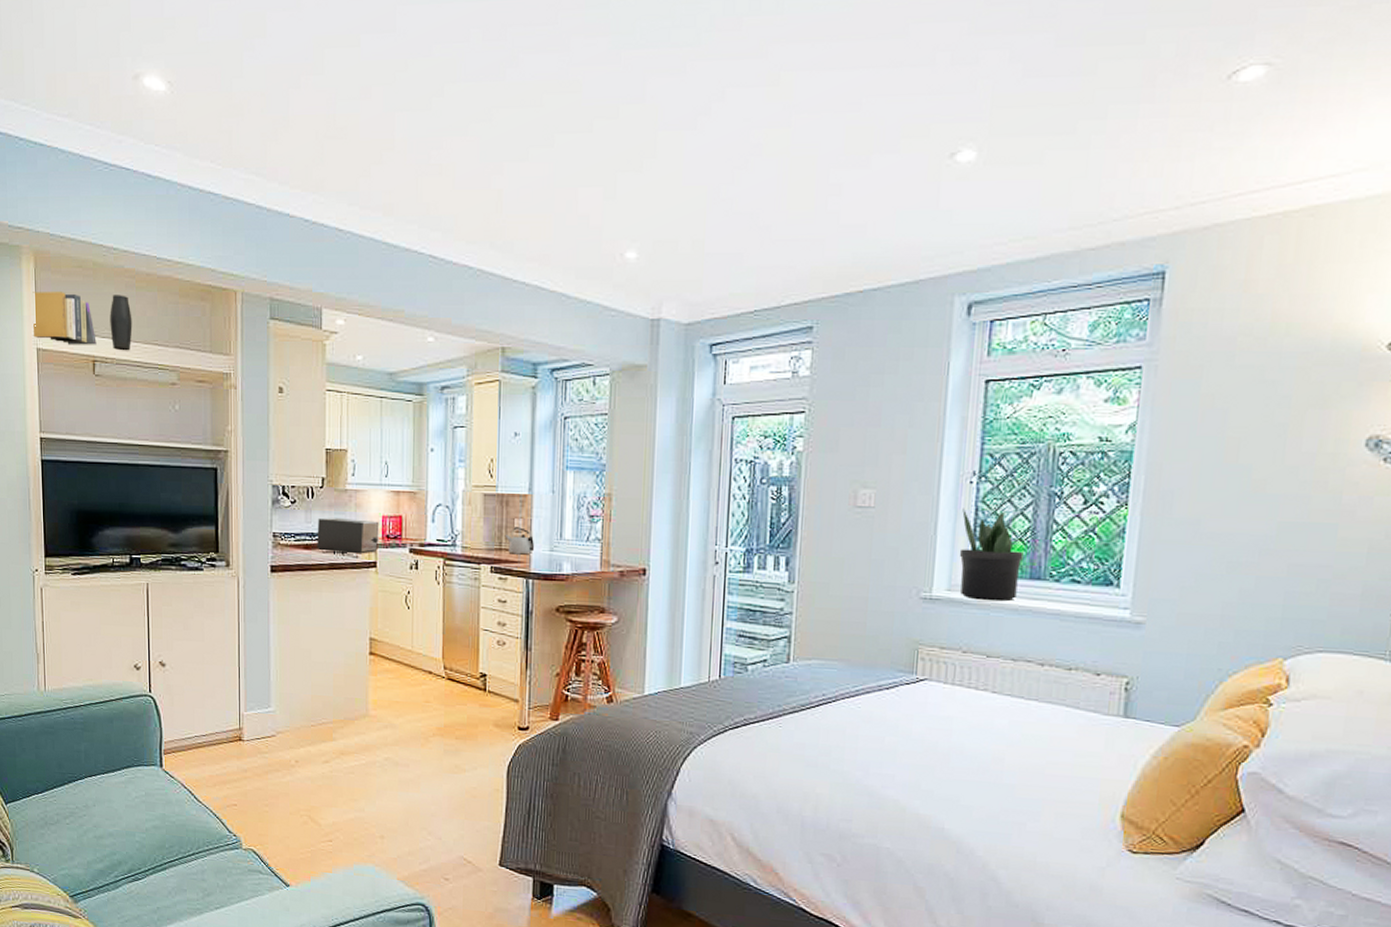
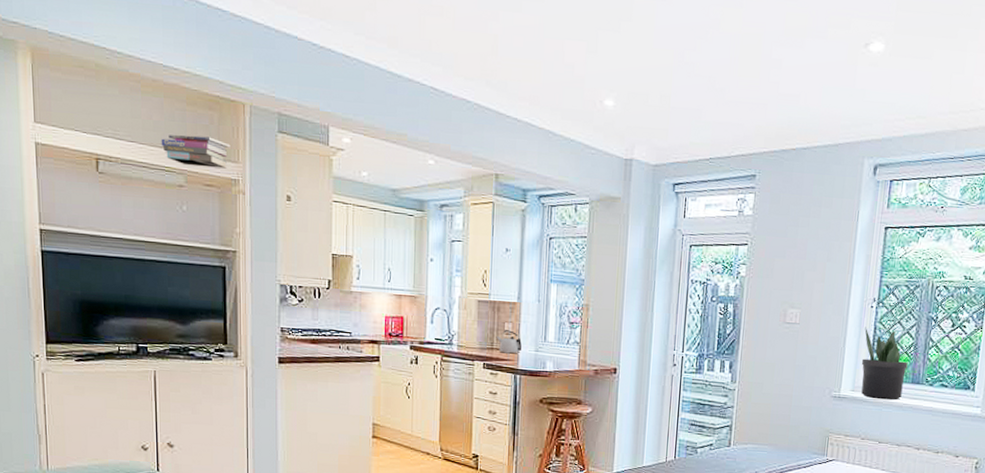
books: present [32,292,97,345] -> none [30,87,100,144]
vase: present [110,295,133,351] -> none [114,97,138,152]
books: none [154,329,222,362] -> present [161,135,230,169]
toaster: present [317,518,379,554] -> none [323,316,382,350]

